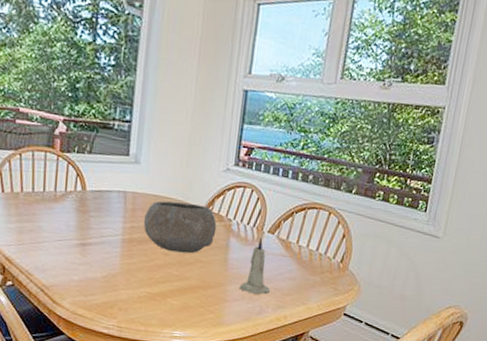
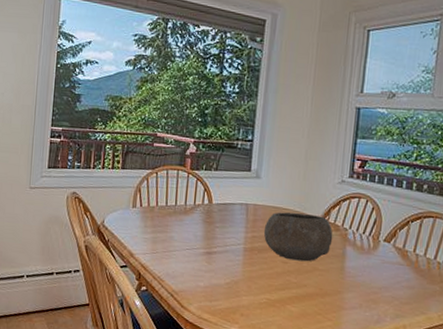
candle: present [239,237,271,295] -> none [356,246,389,303]

